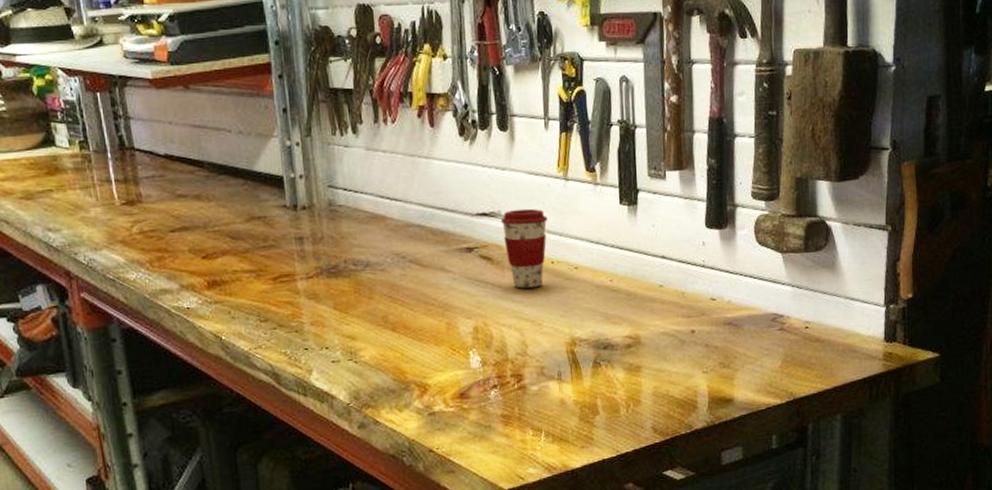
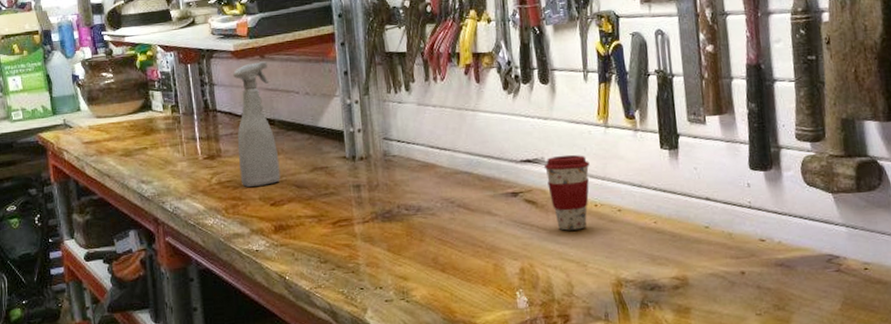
spray bottle: none [152,93,213,237] -> present [233,61,281,187]

